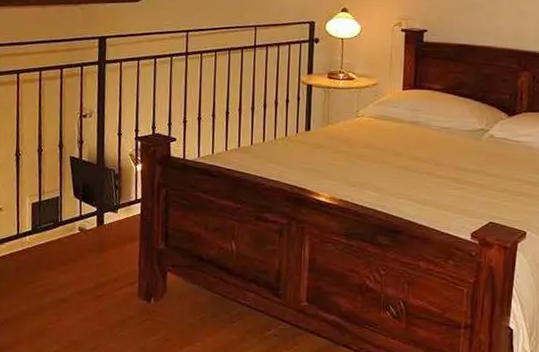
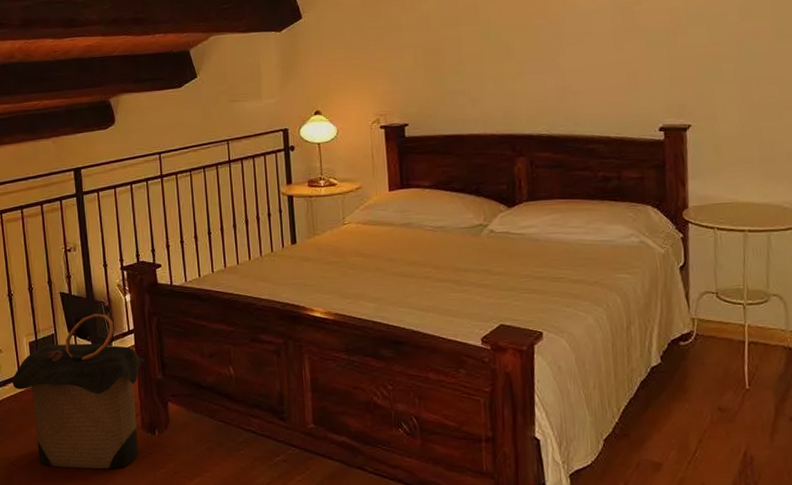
laundry hamper: none [9,180,149,333] -> present [12,314,145,469]

